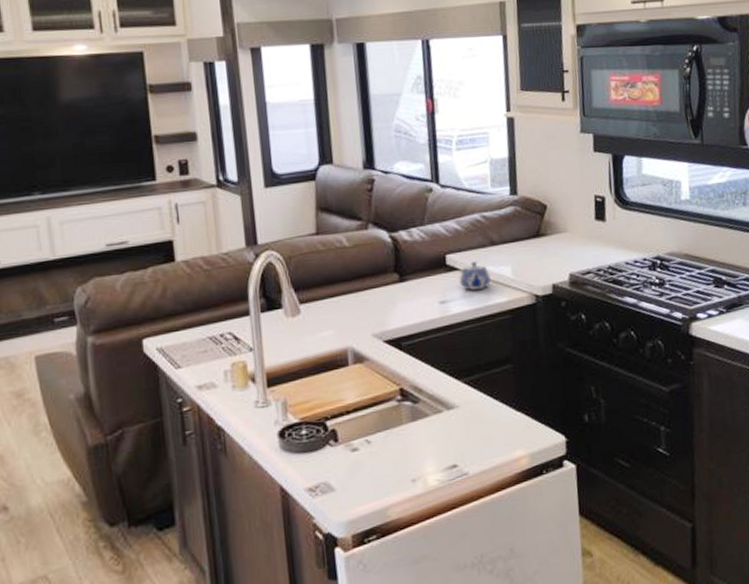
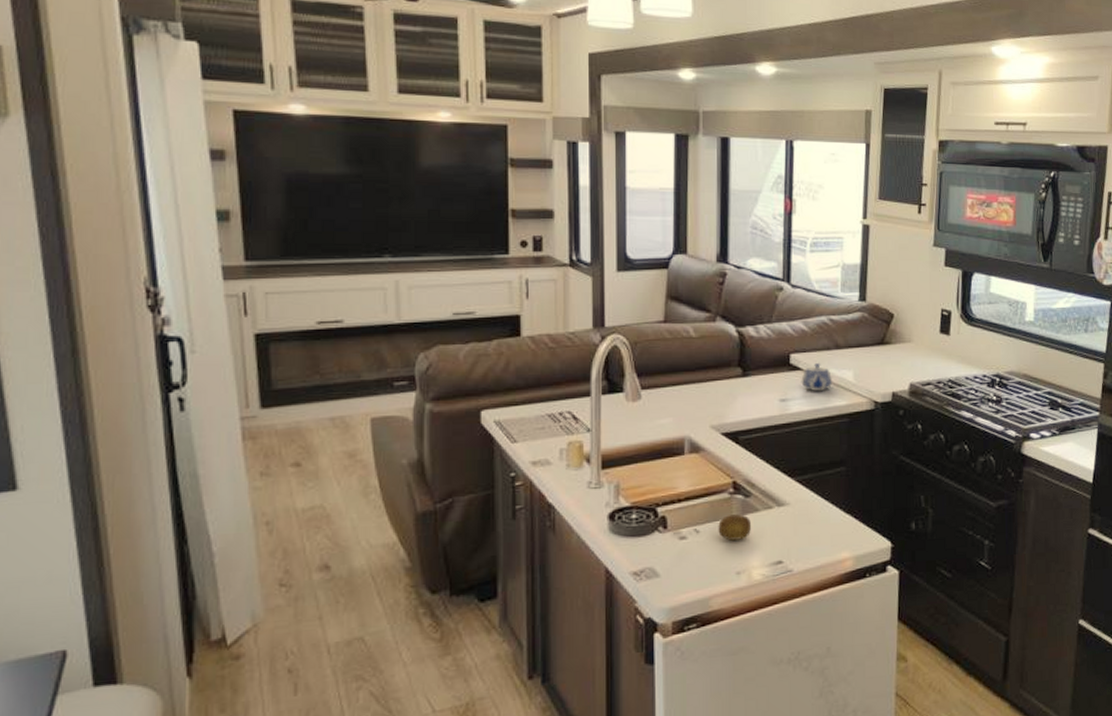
fruit: none [389,421,423,449] -> present [718,514,752,541]

